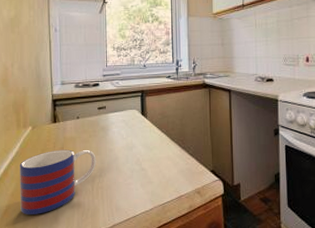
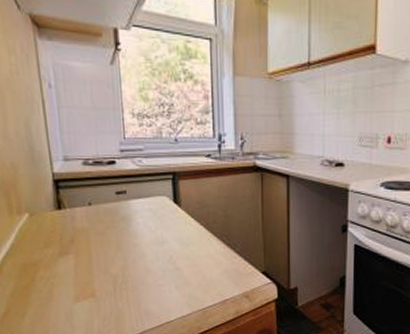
mug: present [20,149,96,214] -> none [17,243,118,318]

